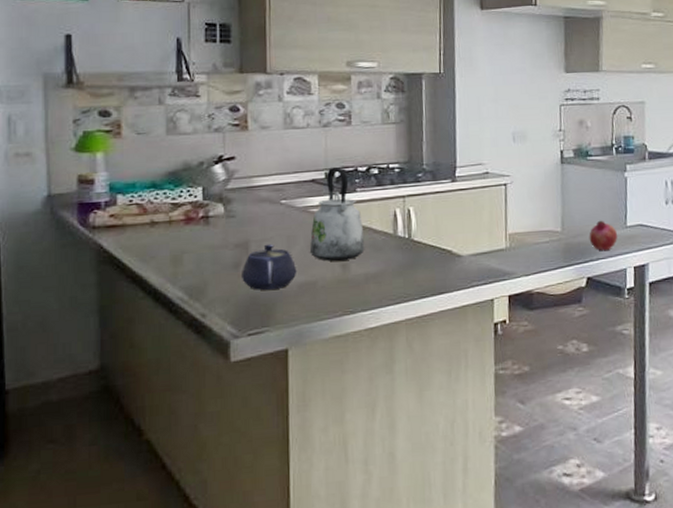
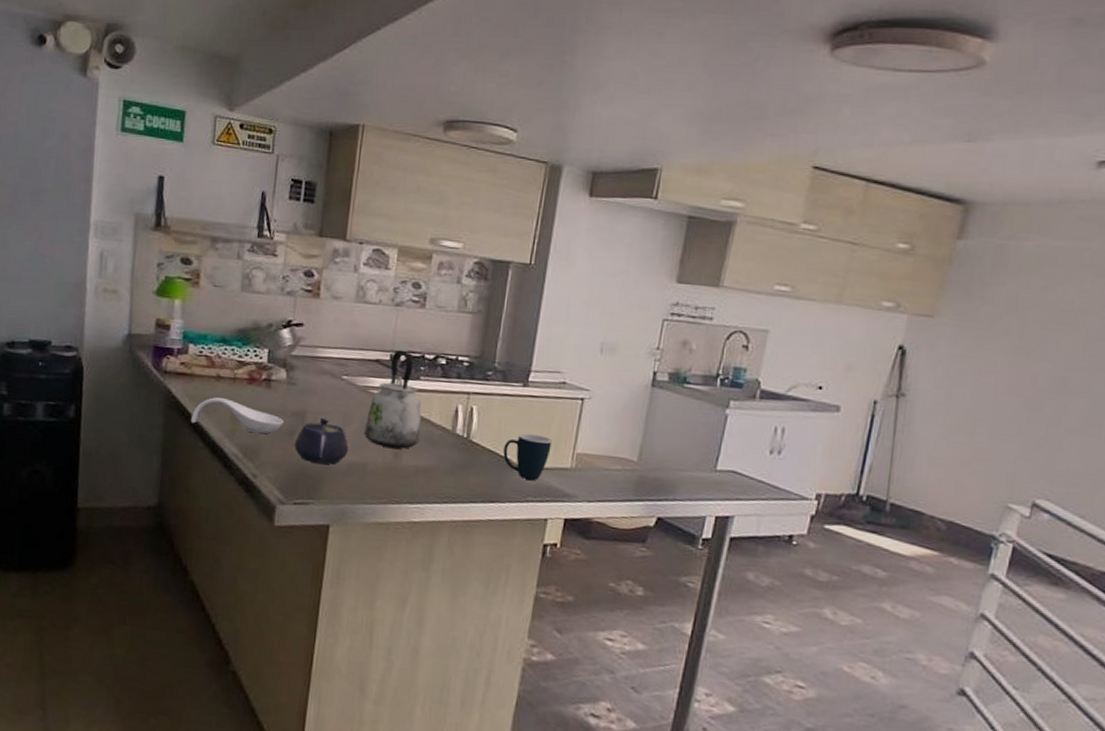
spoon rest: none [127,243,227,275] -> present [190,397,284,434]
mug: none [444,223,486,266] -> present [503,433,552,480]
fruit: present [589,220,618,252] -> none [668,457,704,493]

